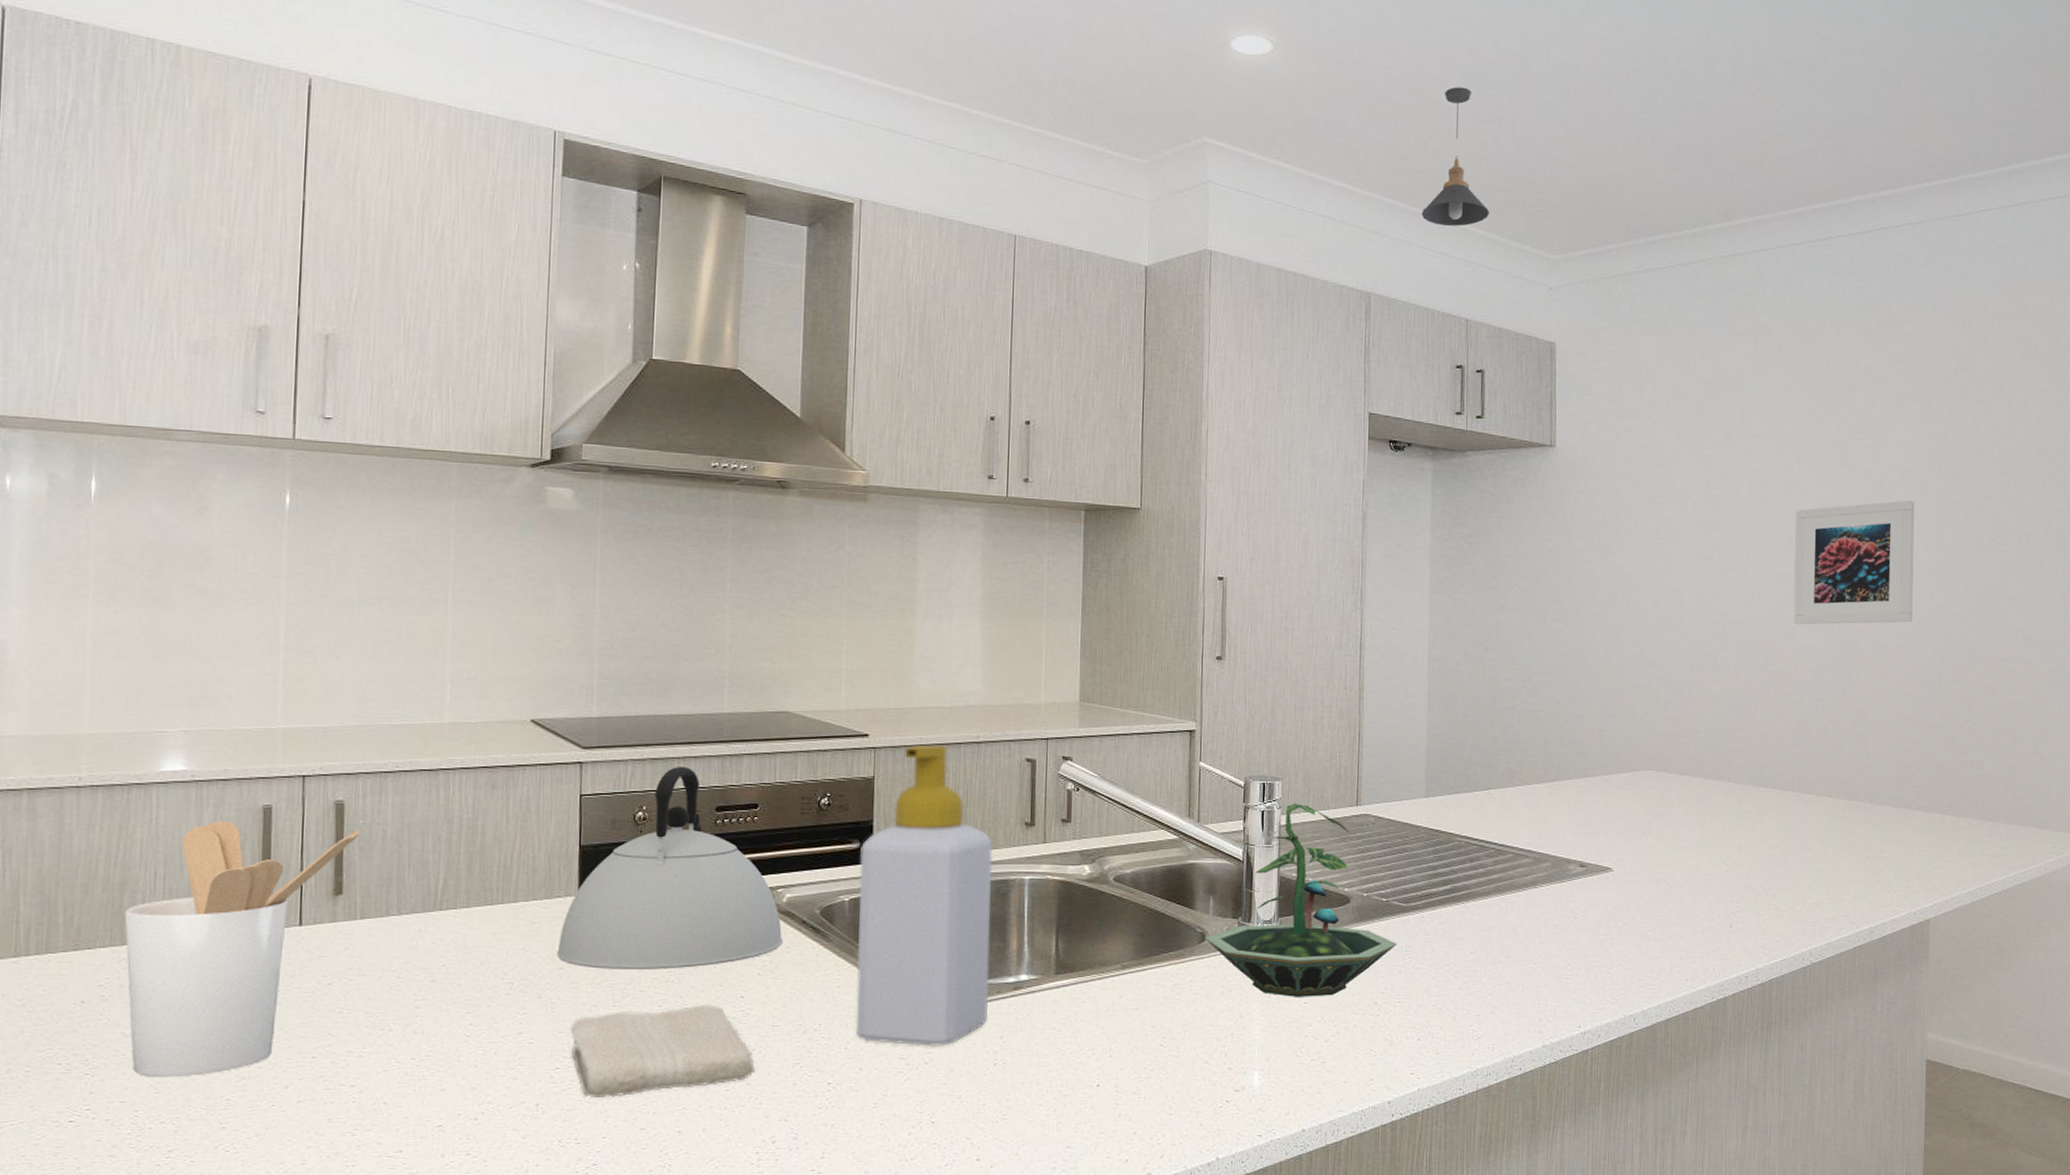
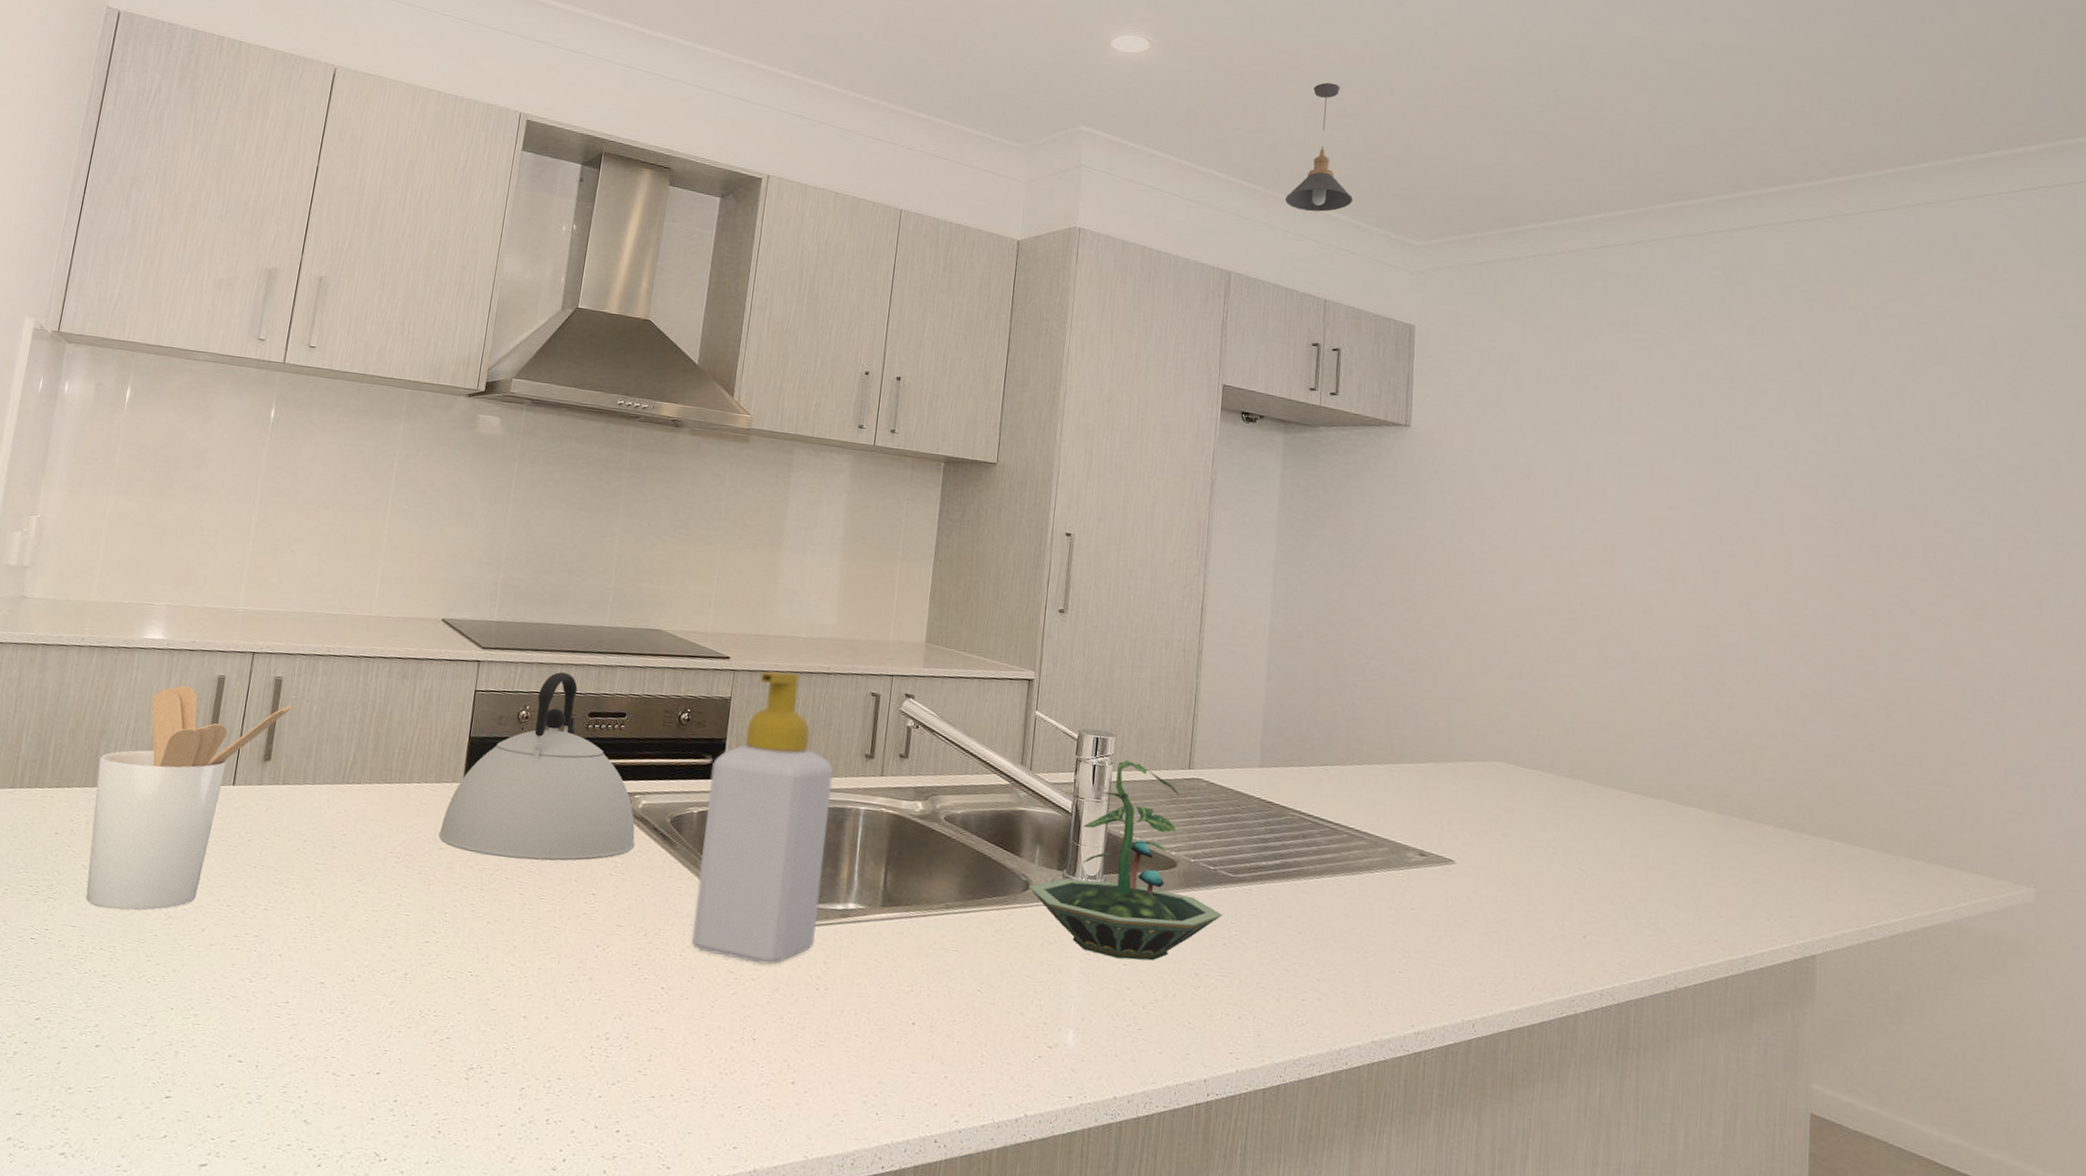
washcloth: present [570,1005,755,1097] -> none [439,894,598,976]
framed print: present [1793,500,1915,625] -> none [1662,501,1803,630]

